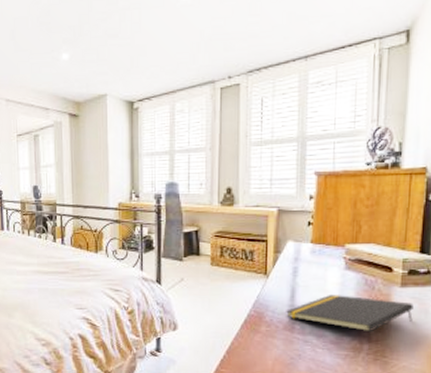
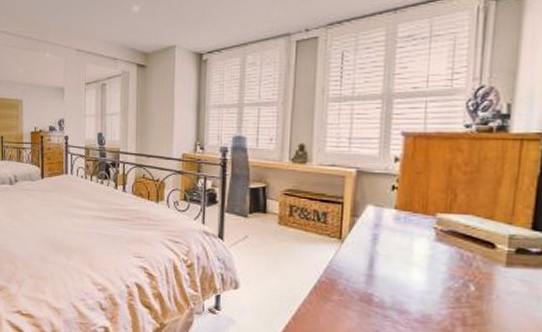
notepad: present [286,295,414,332] -> none [362,267,522,315]

